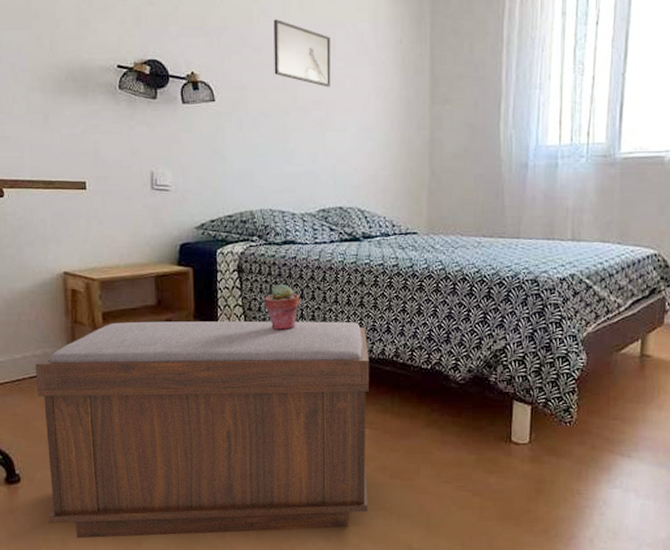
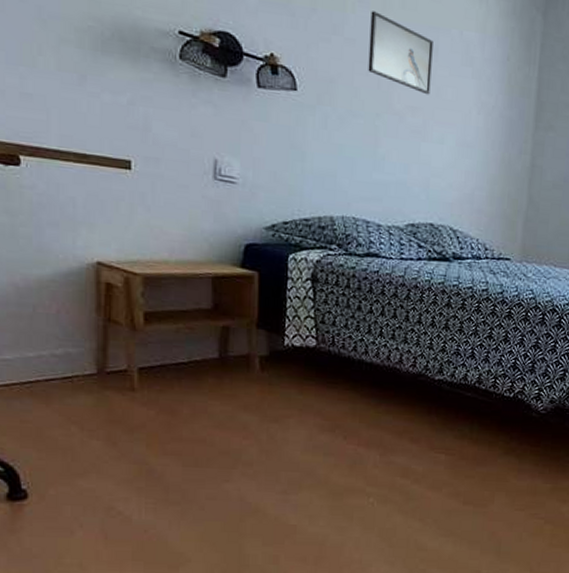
bench: present [35,321,370,539] -> none [54,324,451,563]
potted succulent: present [263,283,300,331] -> none [339,298,380,348]

